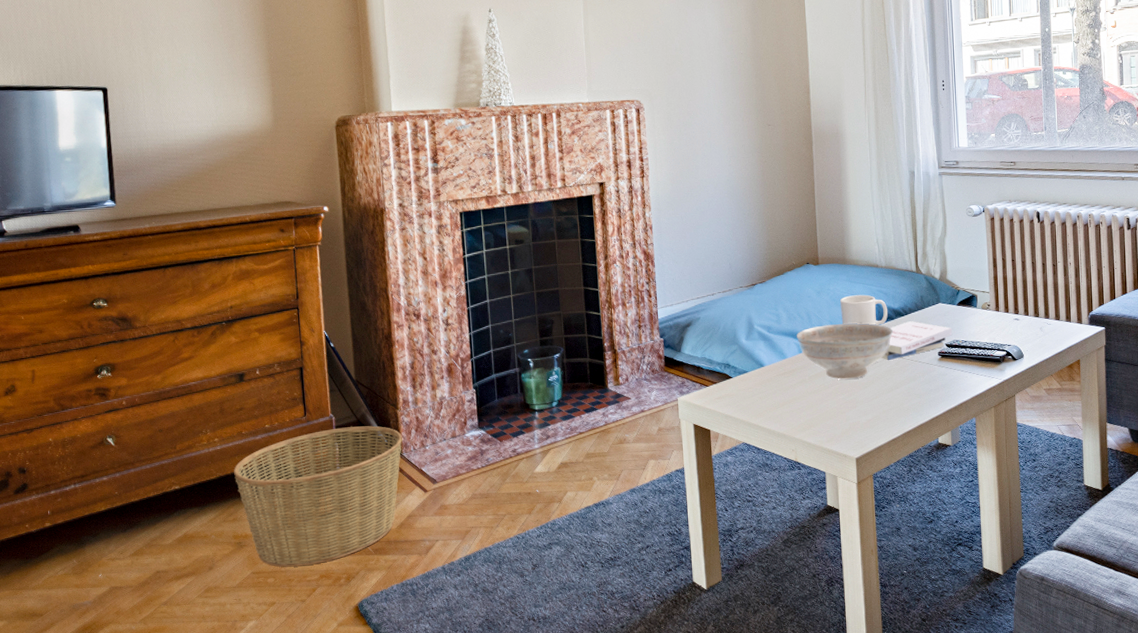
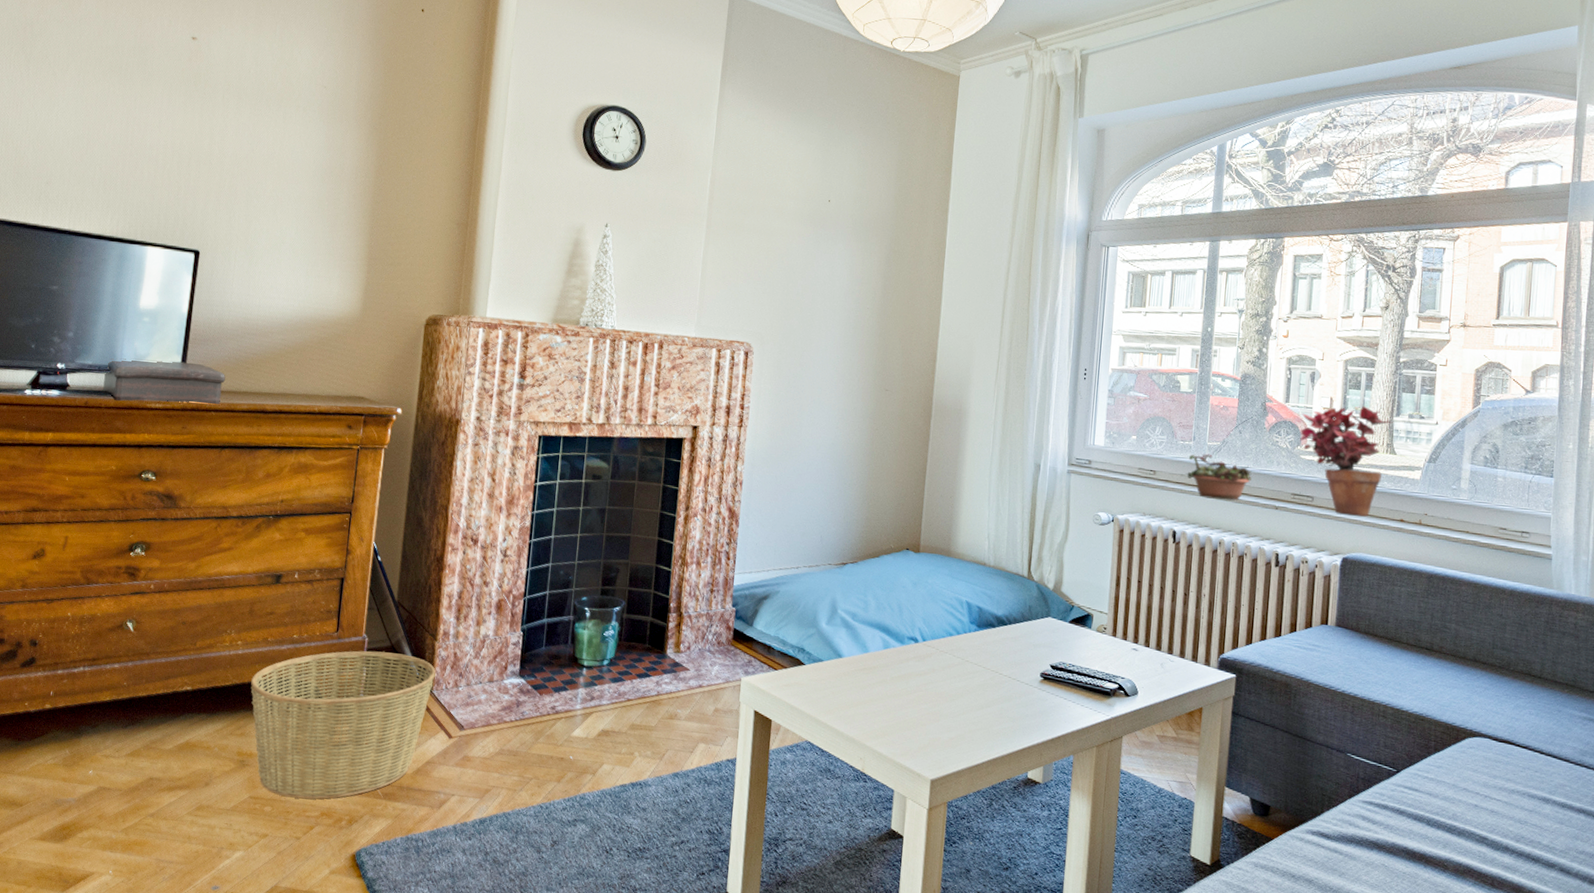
decorative box: none [38,193,156,240] -> present [103,358,225,405]
decorative bowl: present [797,323,894,379] -> none [883,621,993,688]
mug: present [839,294,888,325] -> none [936,592,990,632]
books: present [881,321,953,361] -> none [975,632,1060,674]
succulent planter: none [1037,140,1099,179] -> present [1181,453,1252,501]

